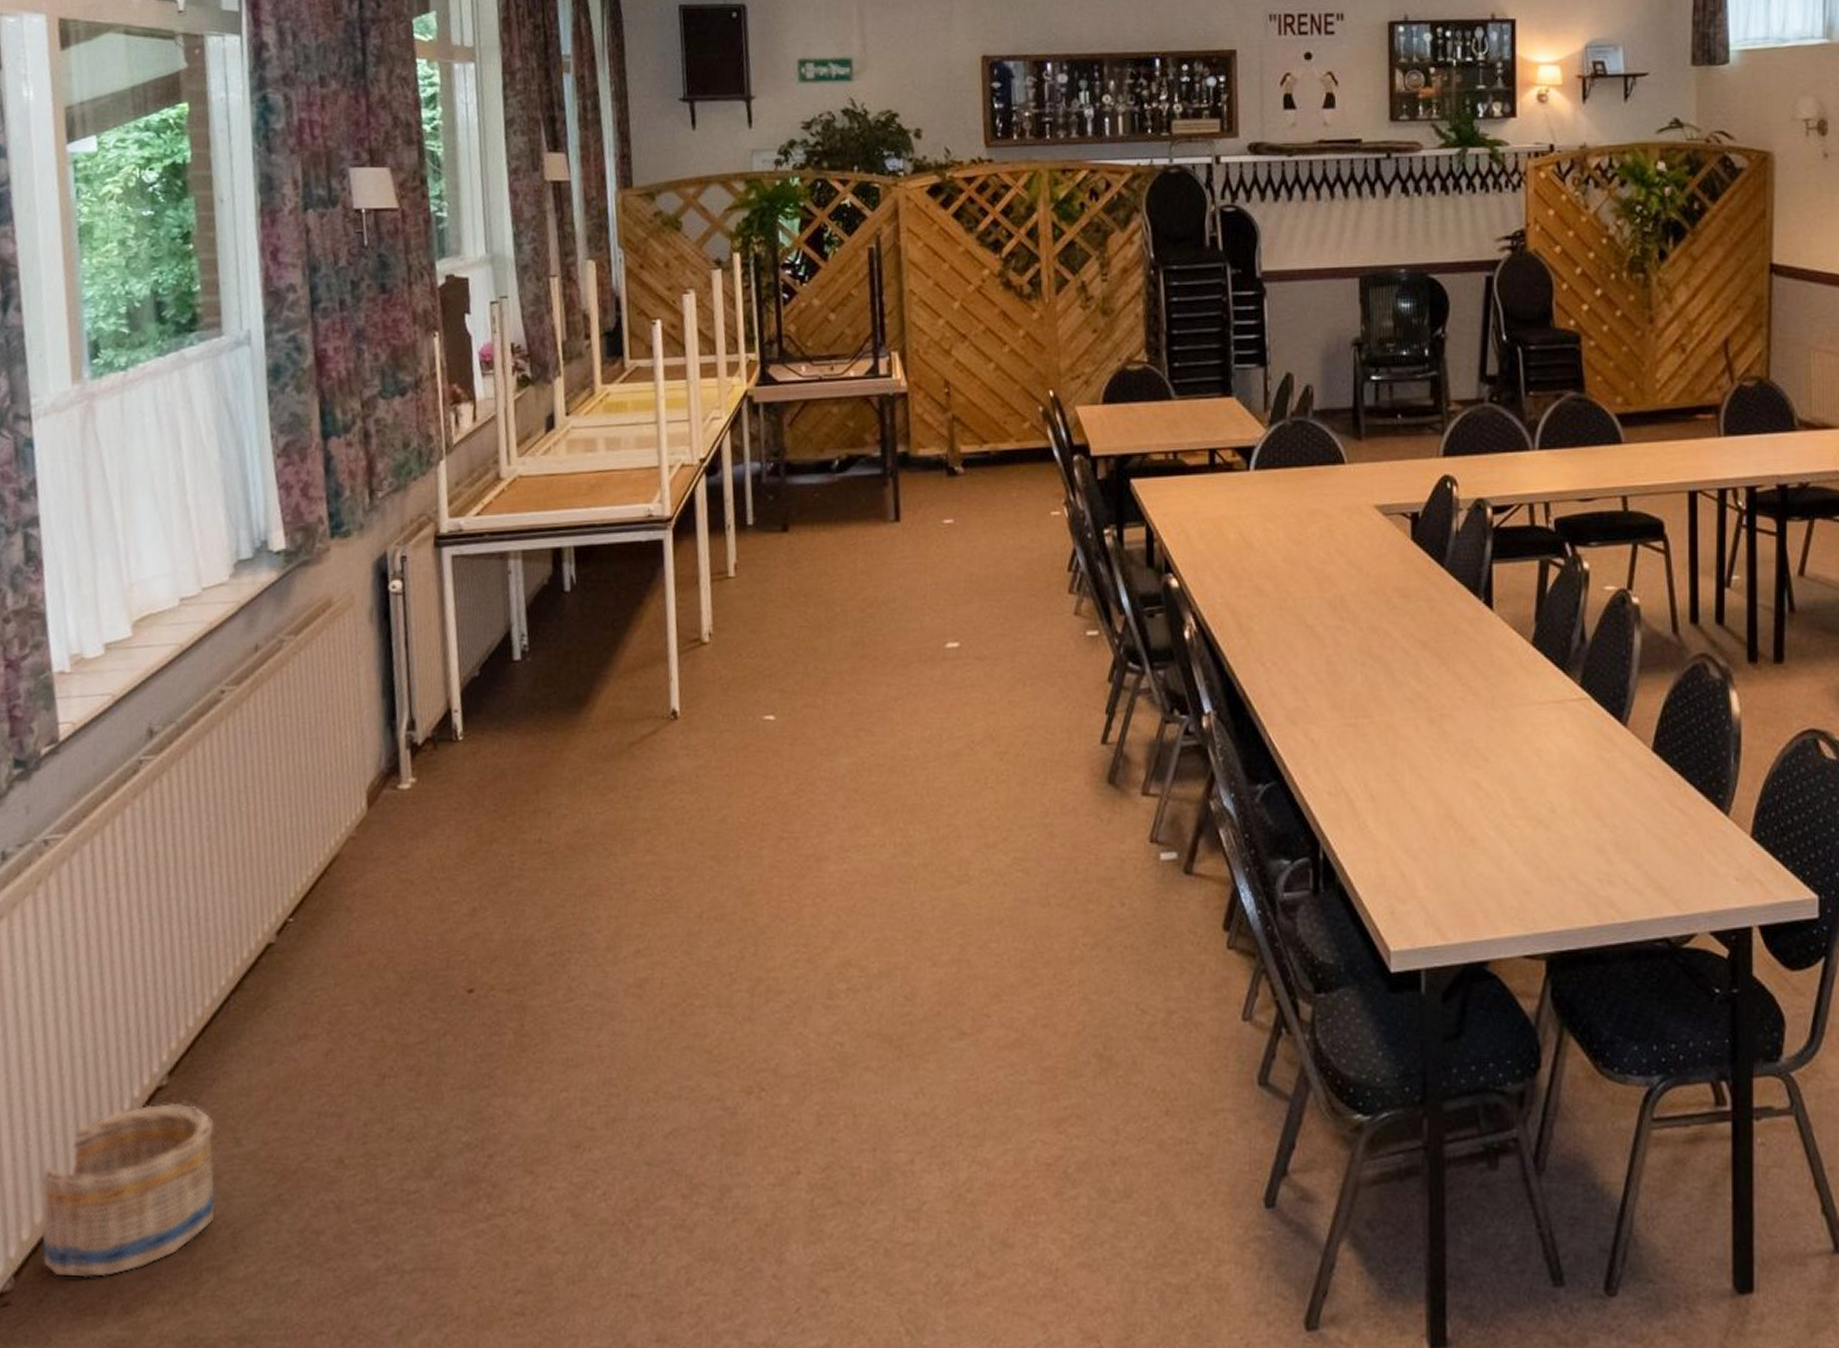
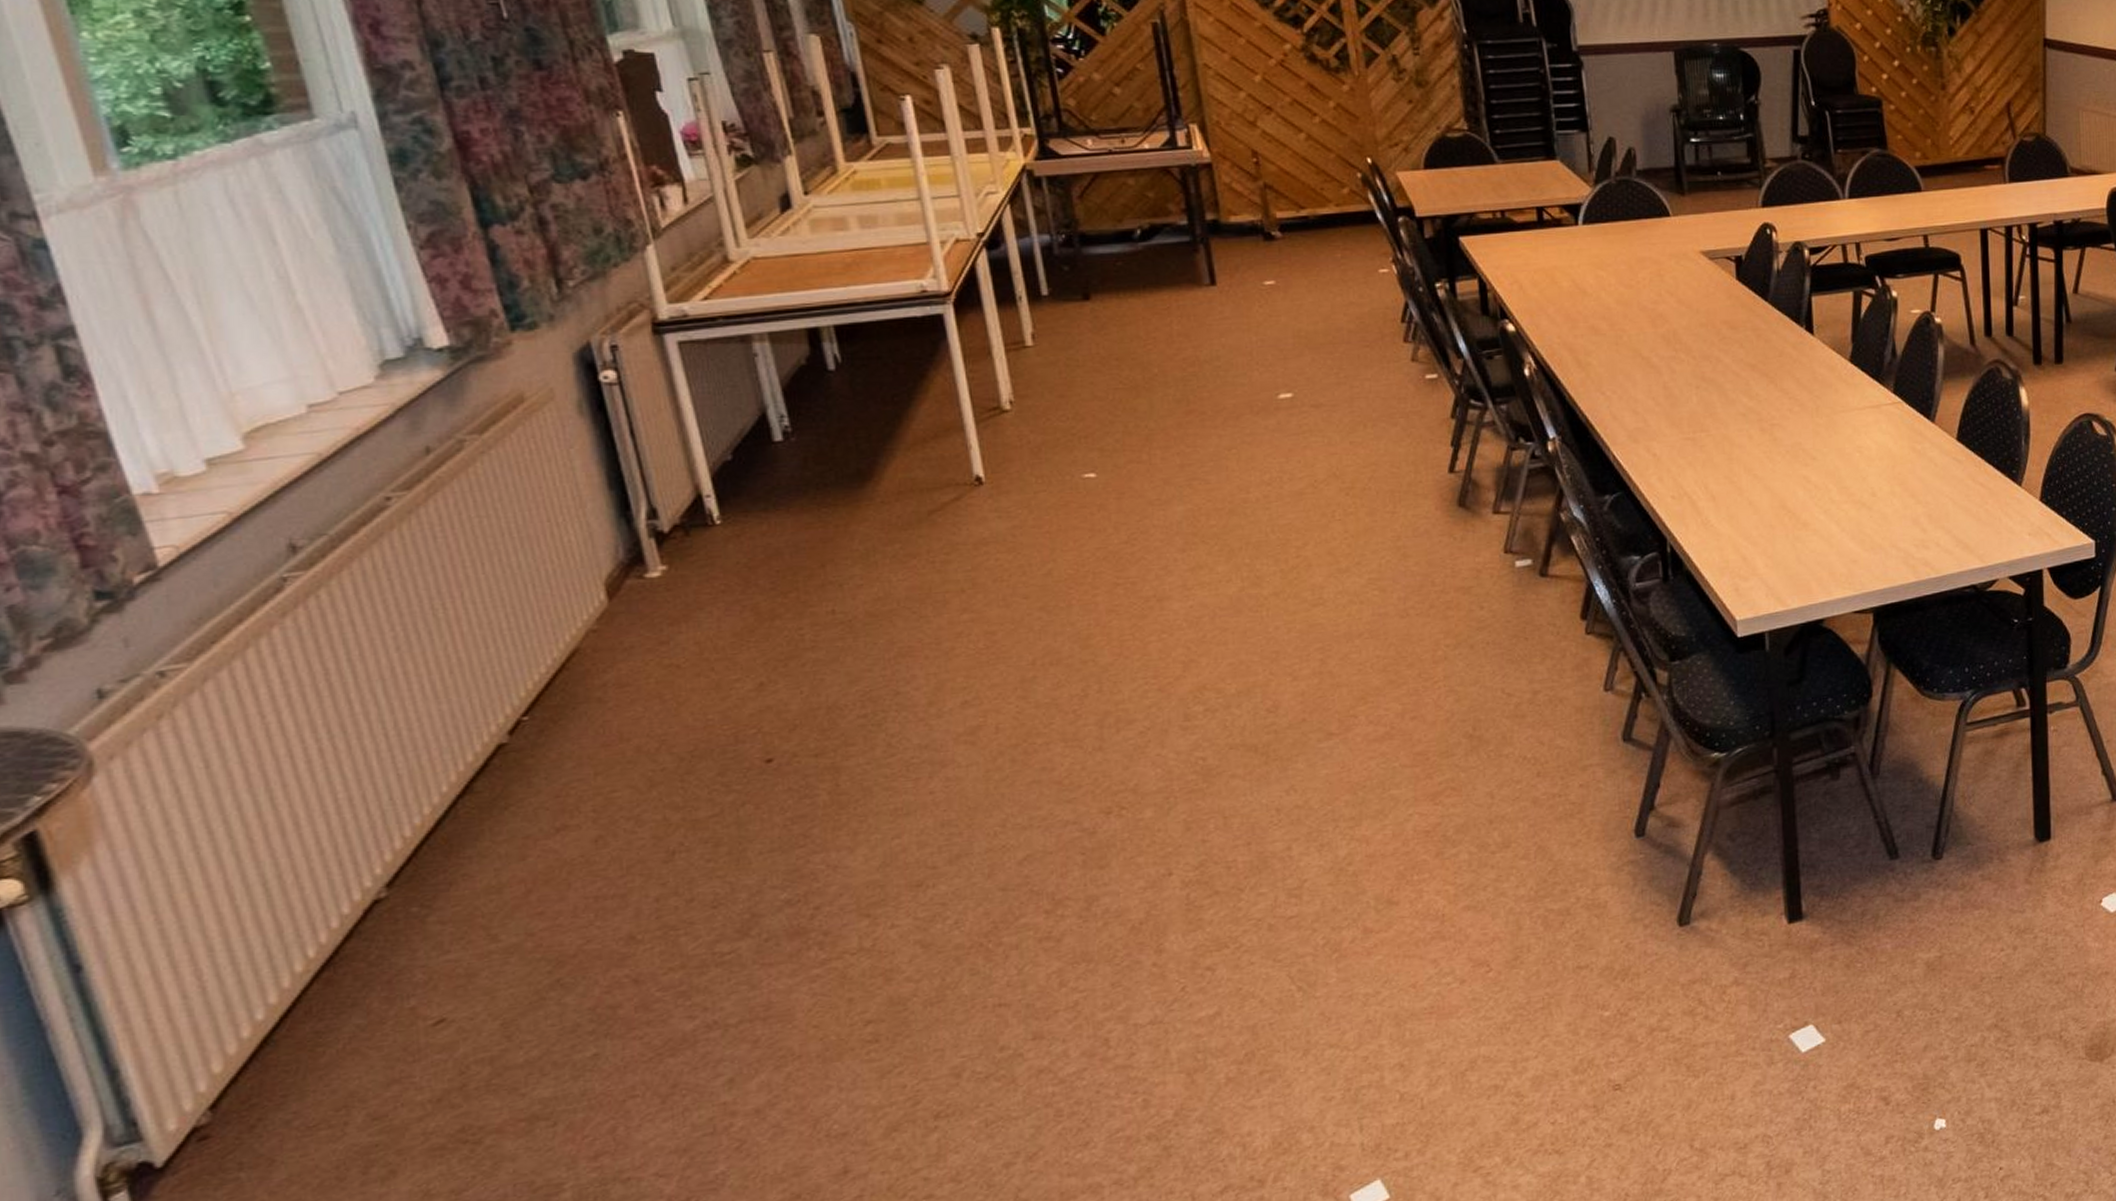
basket: present [41,1102,216,1278] -> none [230,911,476,1100]

